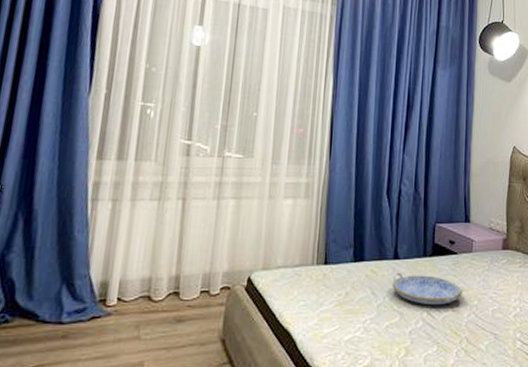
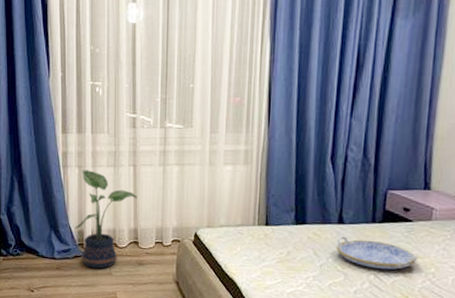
potted plant: none [97,204,184,333] -> present [75,170,137,269]

